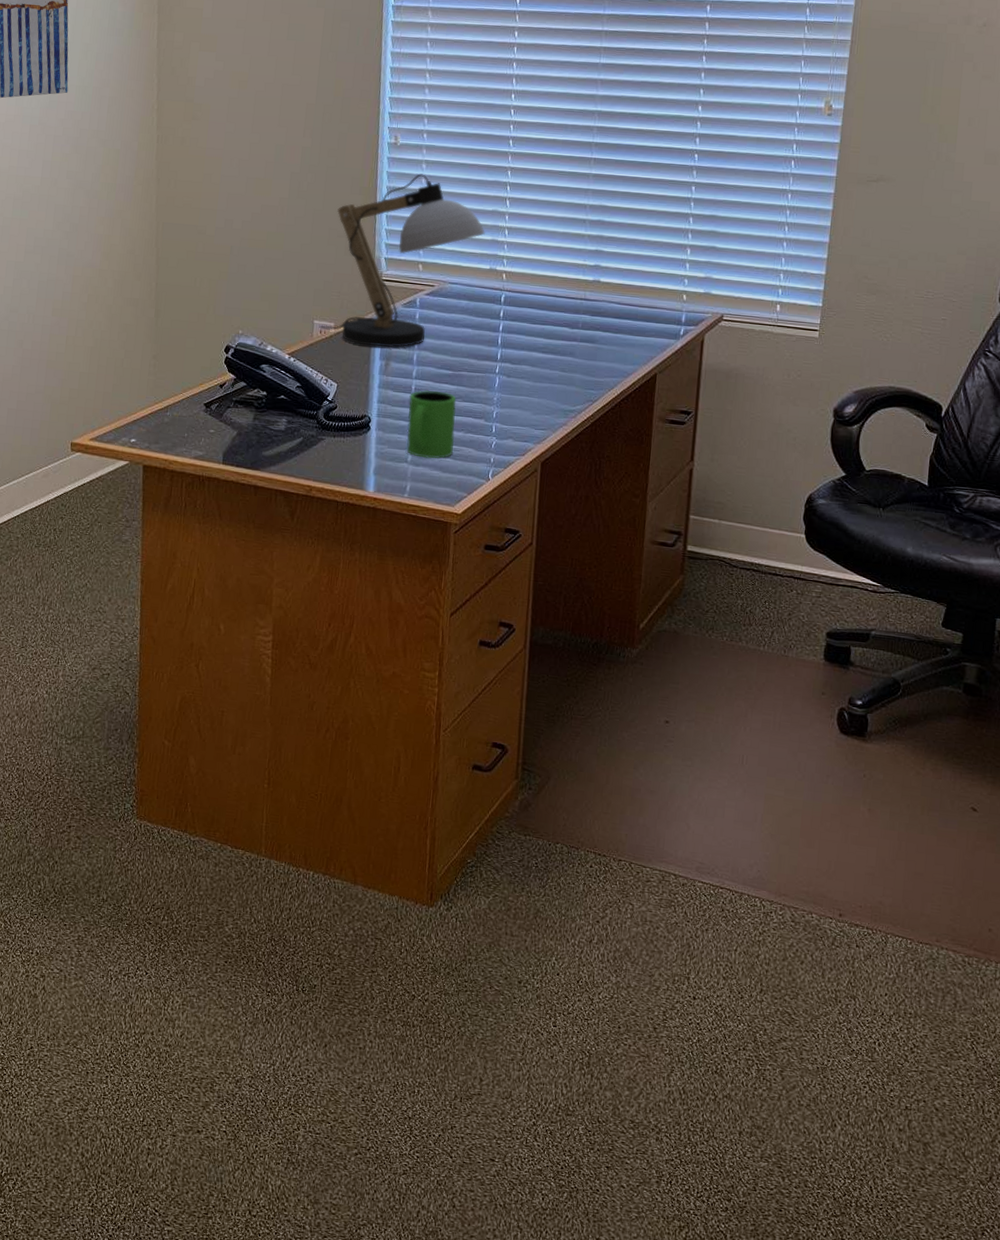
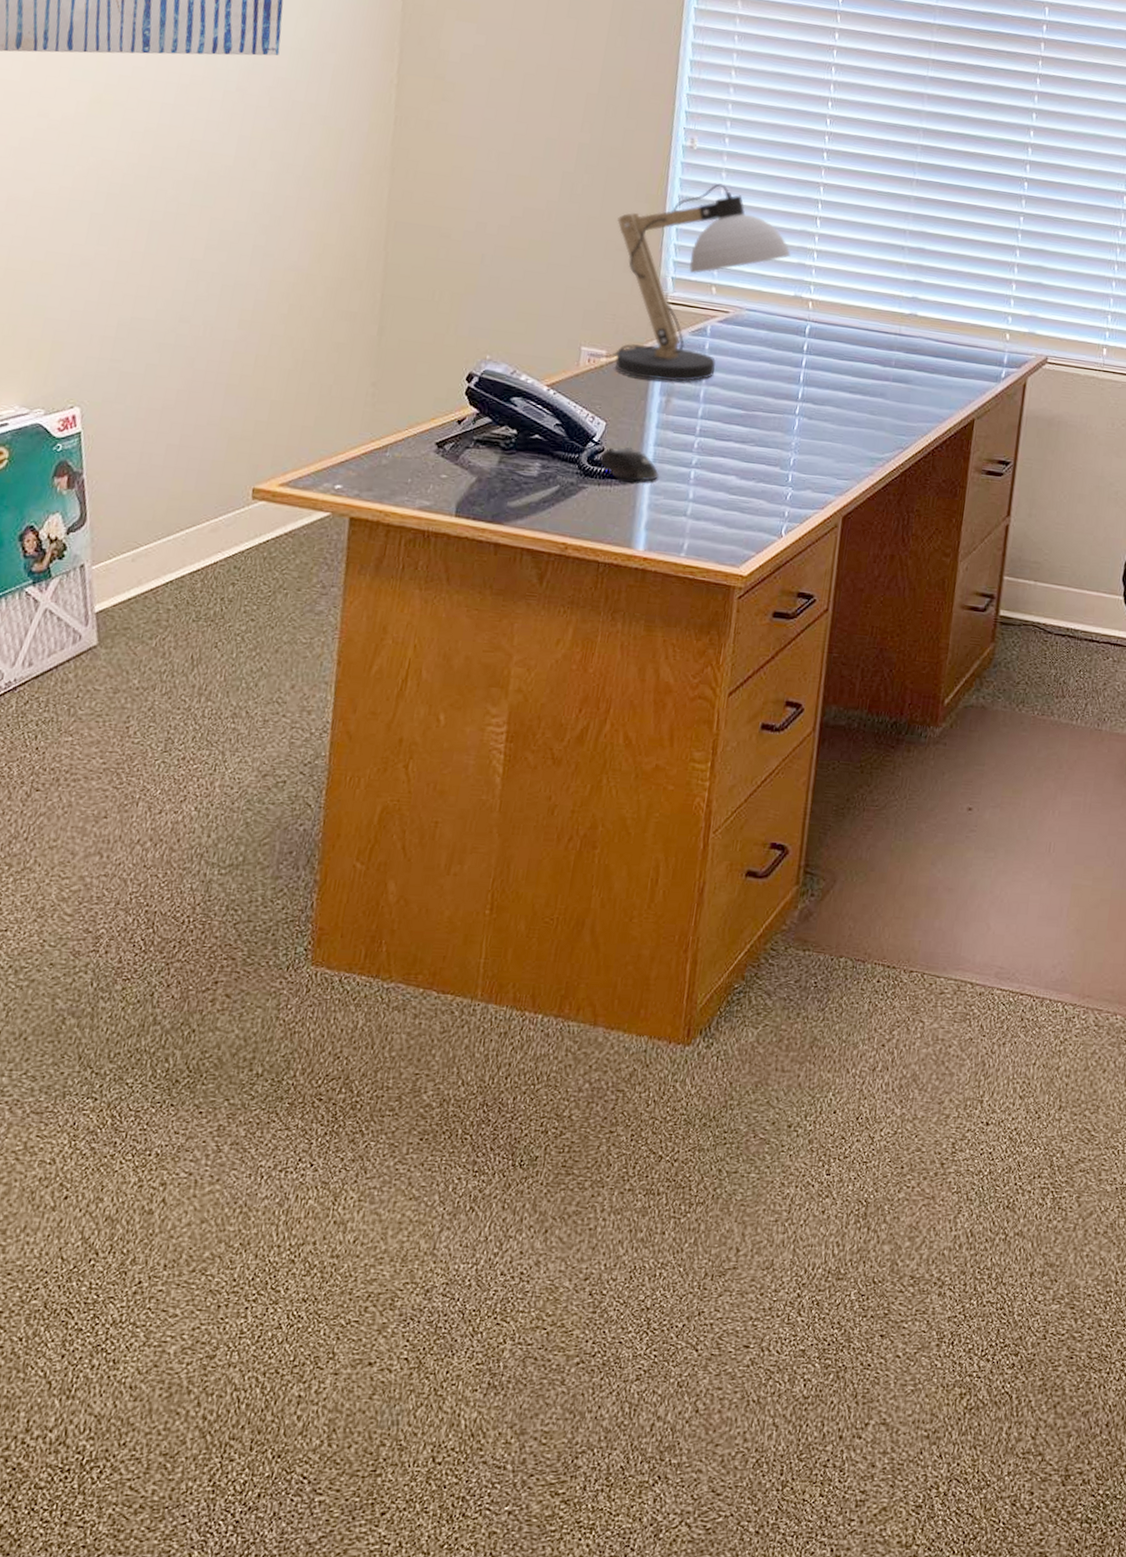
computer mouse: none [334,405,383,434] -> present [599,447,659,482]
mug: present [406,390,457,459] -> none [686,432,748,512]

